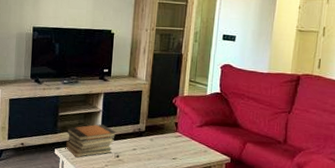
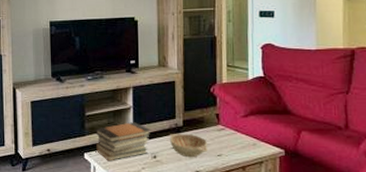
decorative bowl: none [132,137,166,159] -> present [170,133,208,158]

